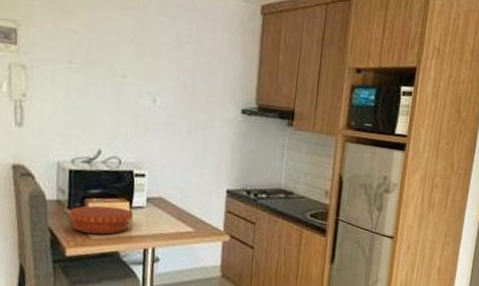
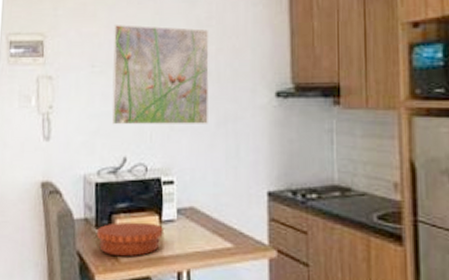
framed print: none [88,25,188,129] -> present [112,24,209,125]

